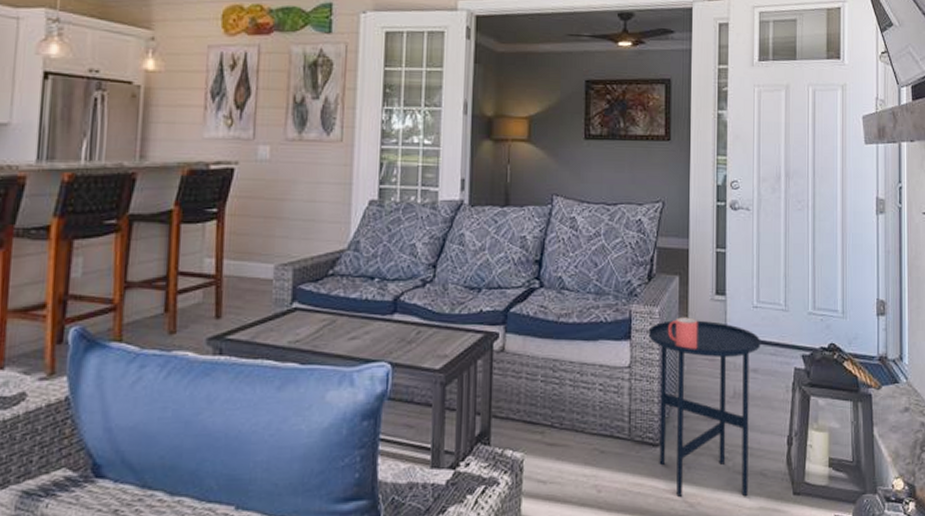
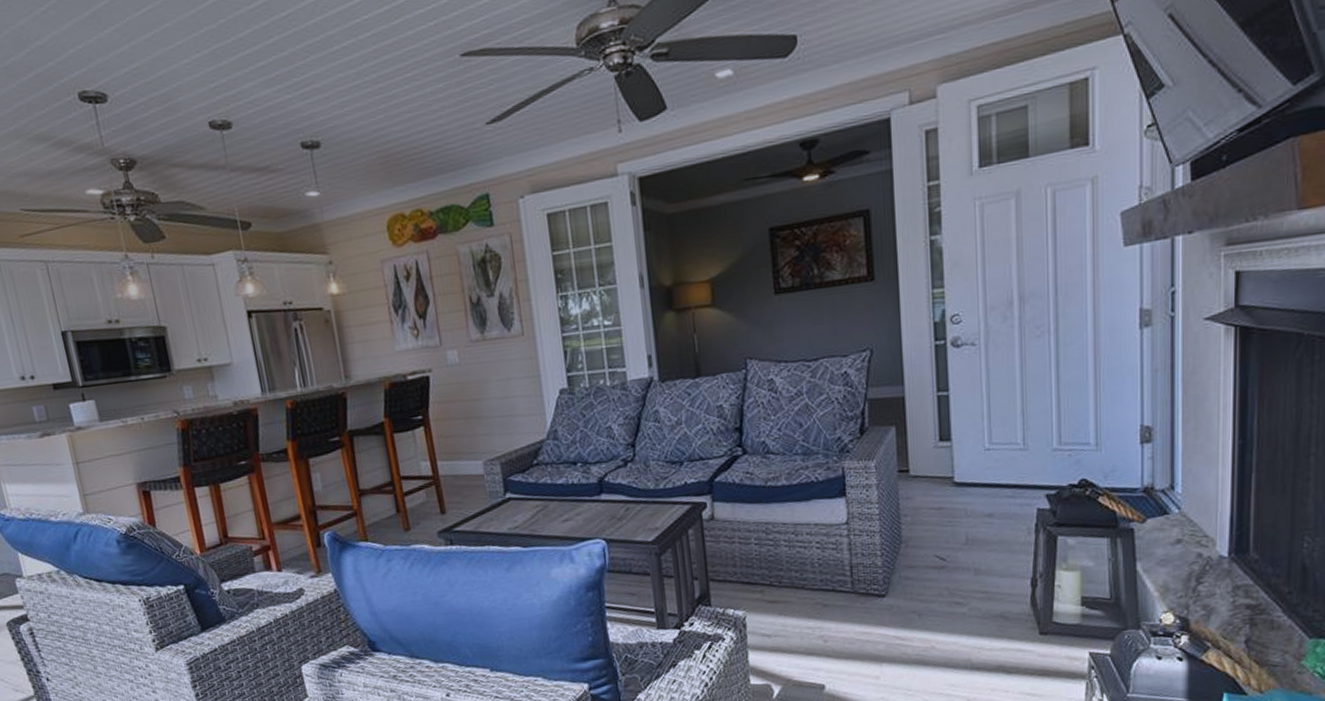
side table: present [649,320,760,497] -> none [866,469,995,642]
mug: present [668,317,698,350] -> none [887,468,922,501]

